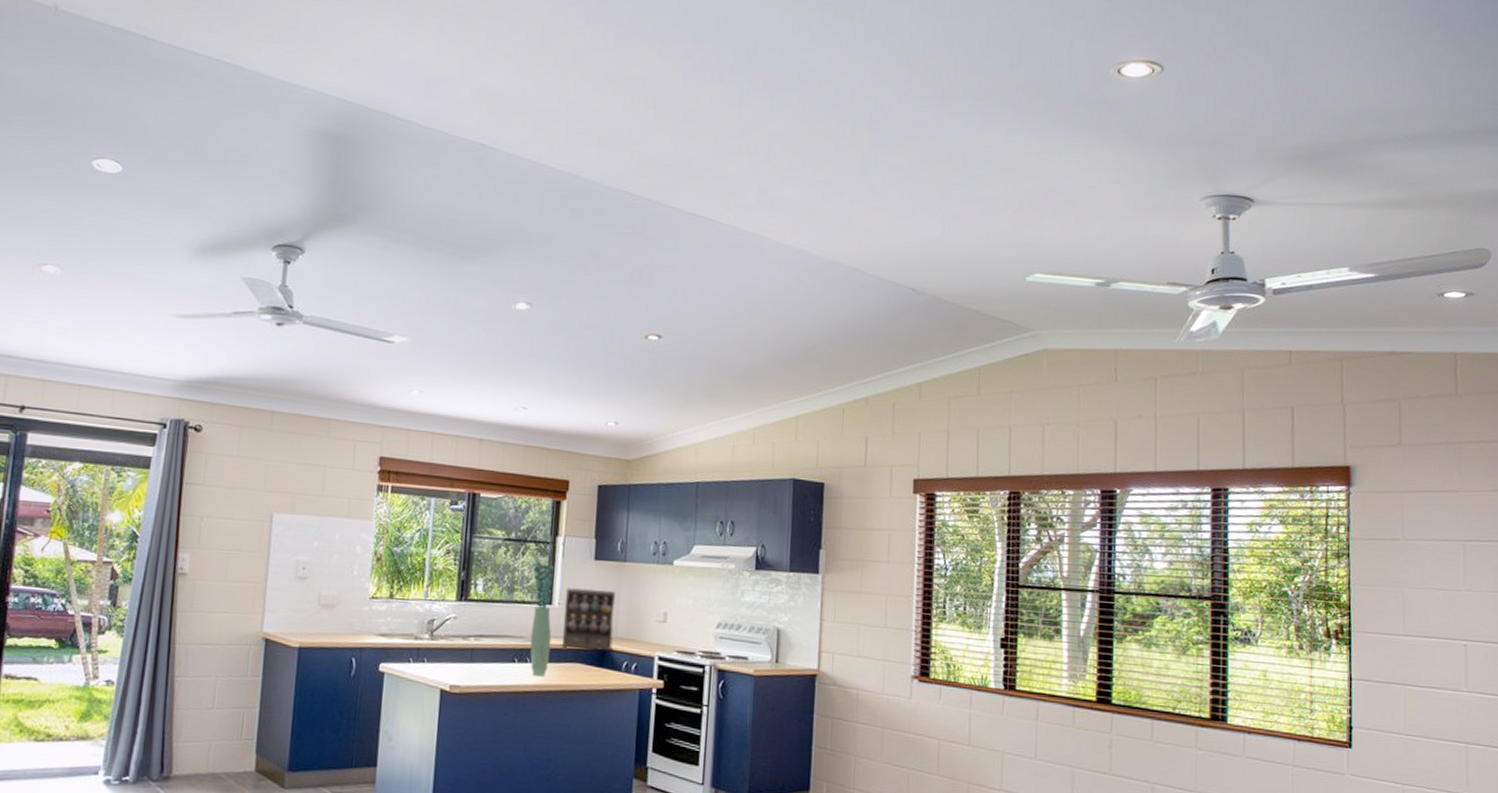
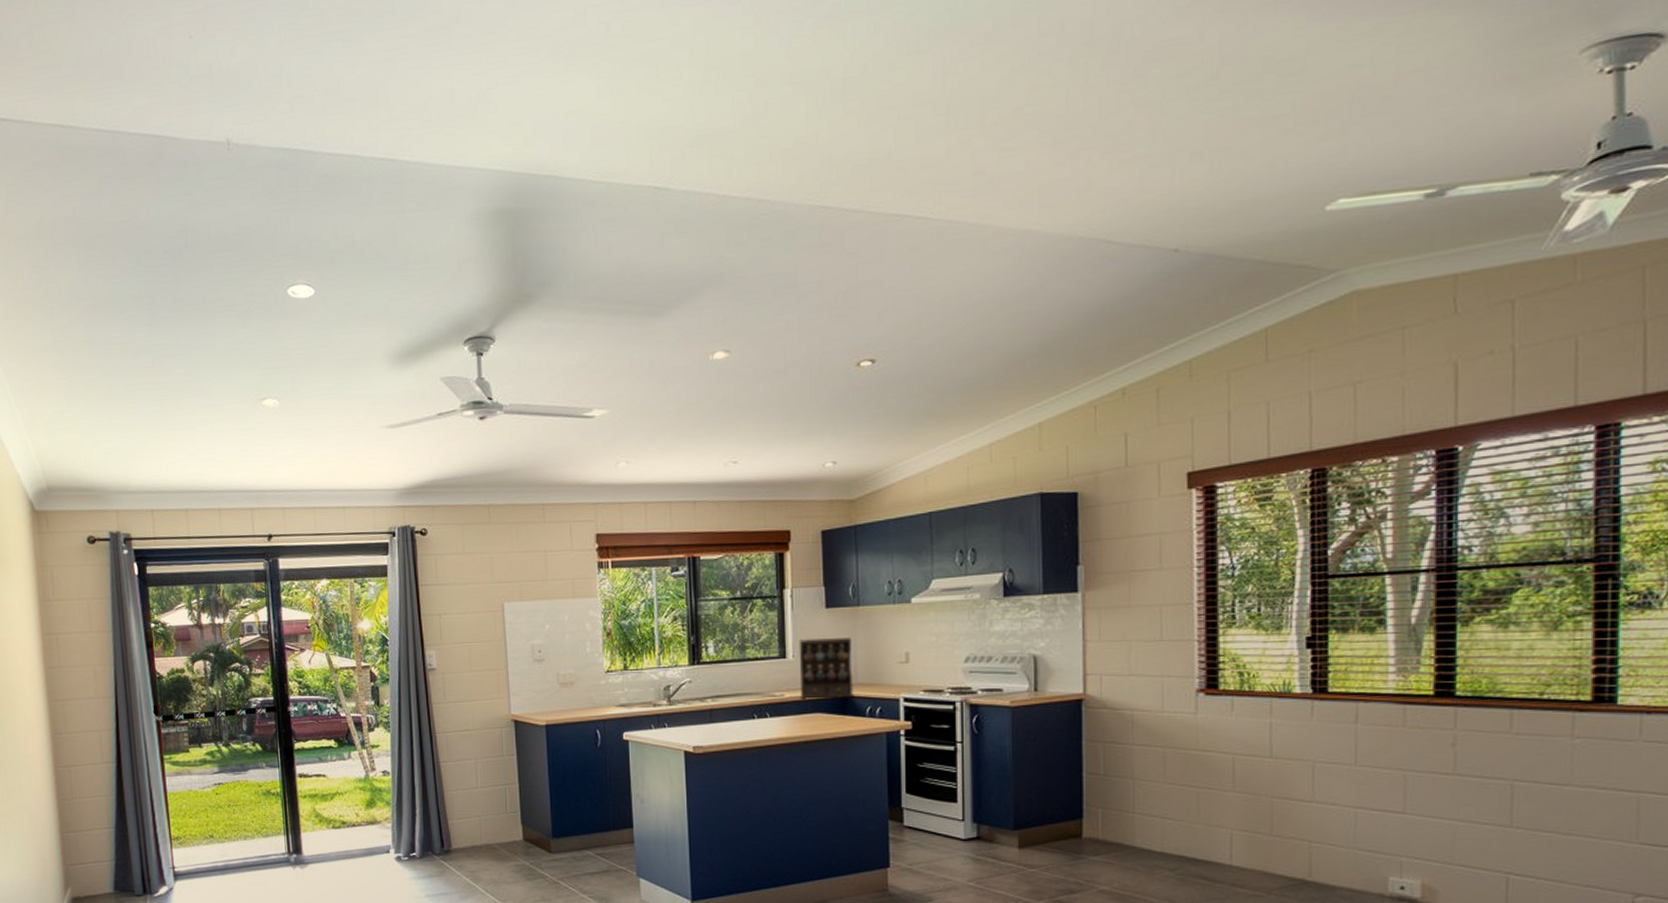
vase: present [530,558,555,677] -> none [763,614,790,730]

